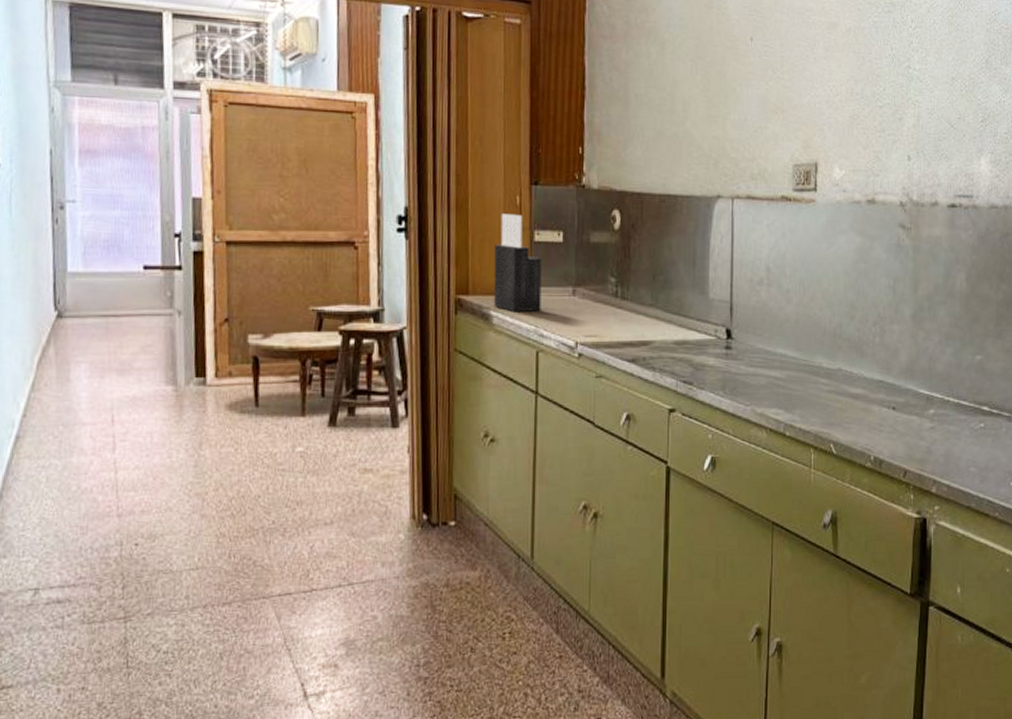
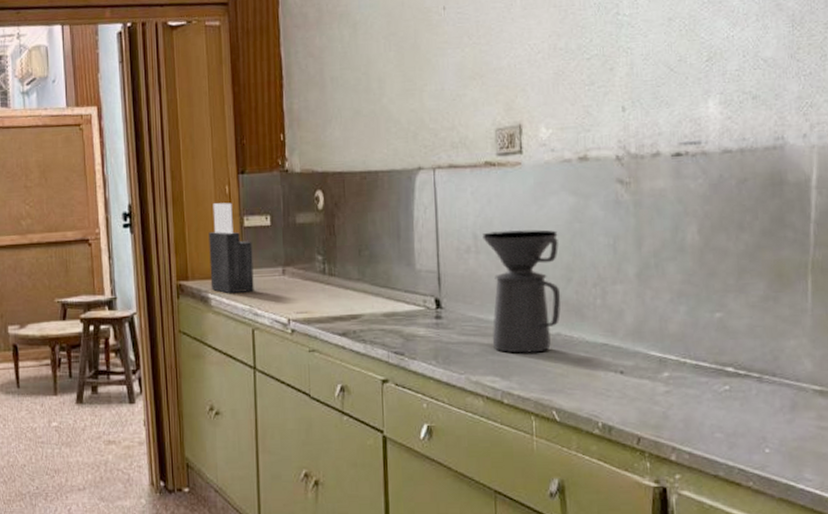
coffee maker: none [775,265,844,387] -> present [482,229,561,354]

